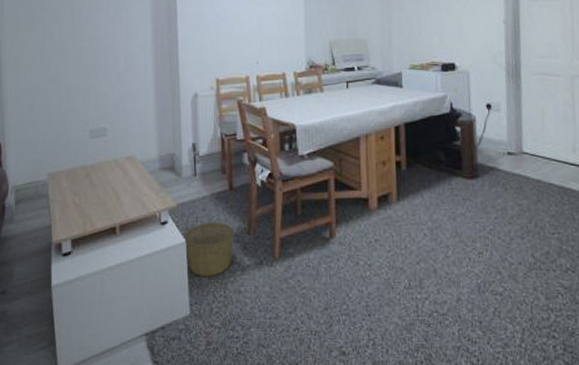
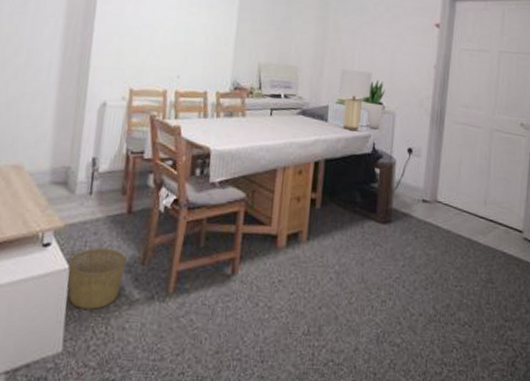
lamp: none [409,35,442,94] -> present [339,69,372,132]
planter: none [432,41,457,90] -> present [359,79,385,129]

